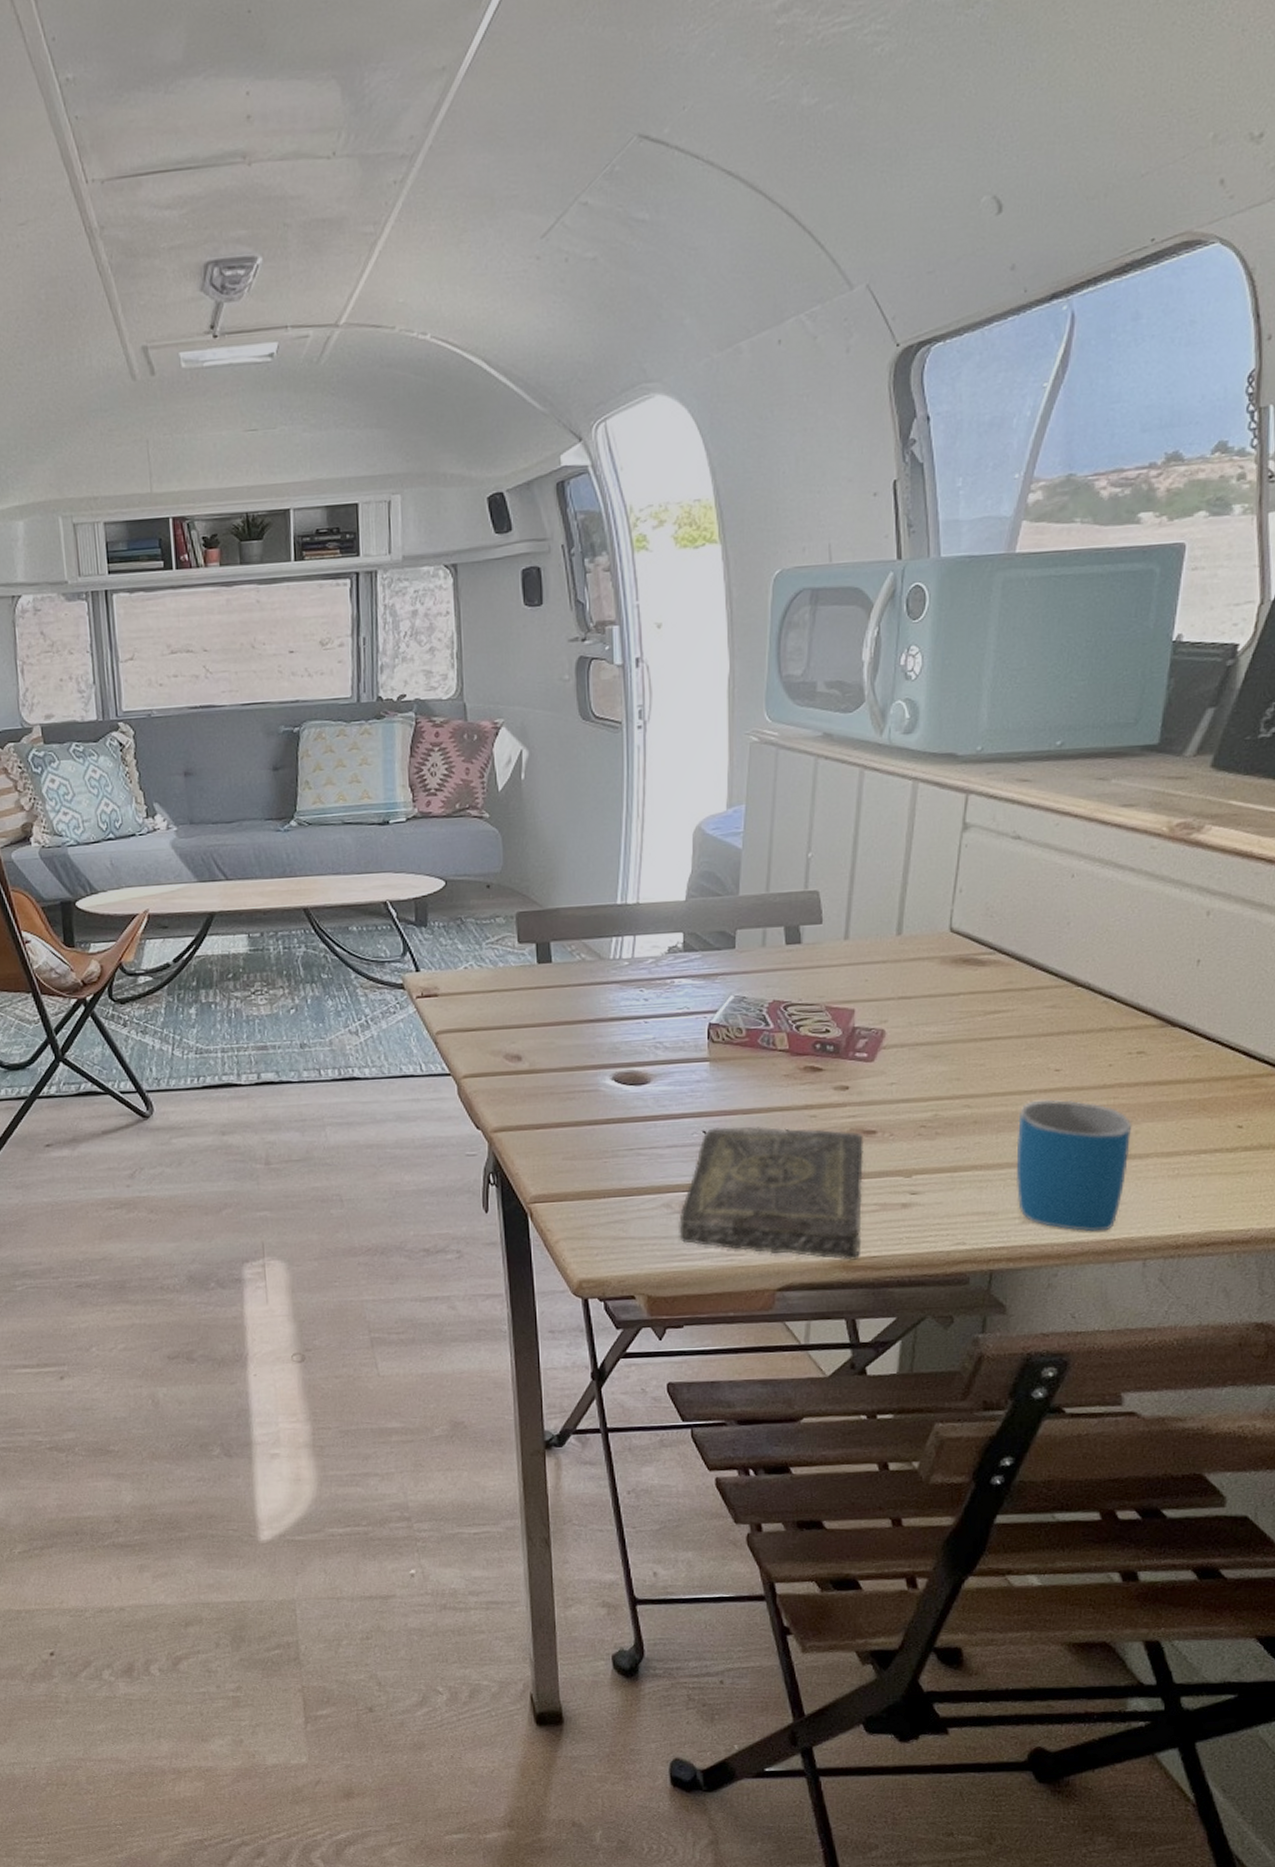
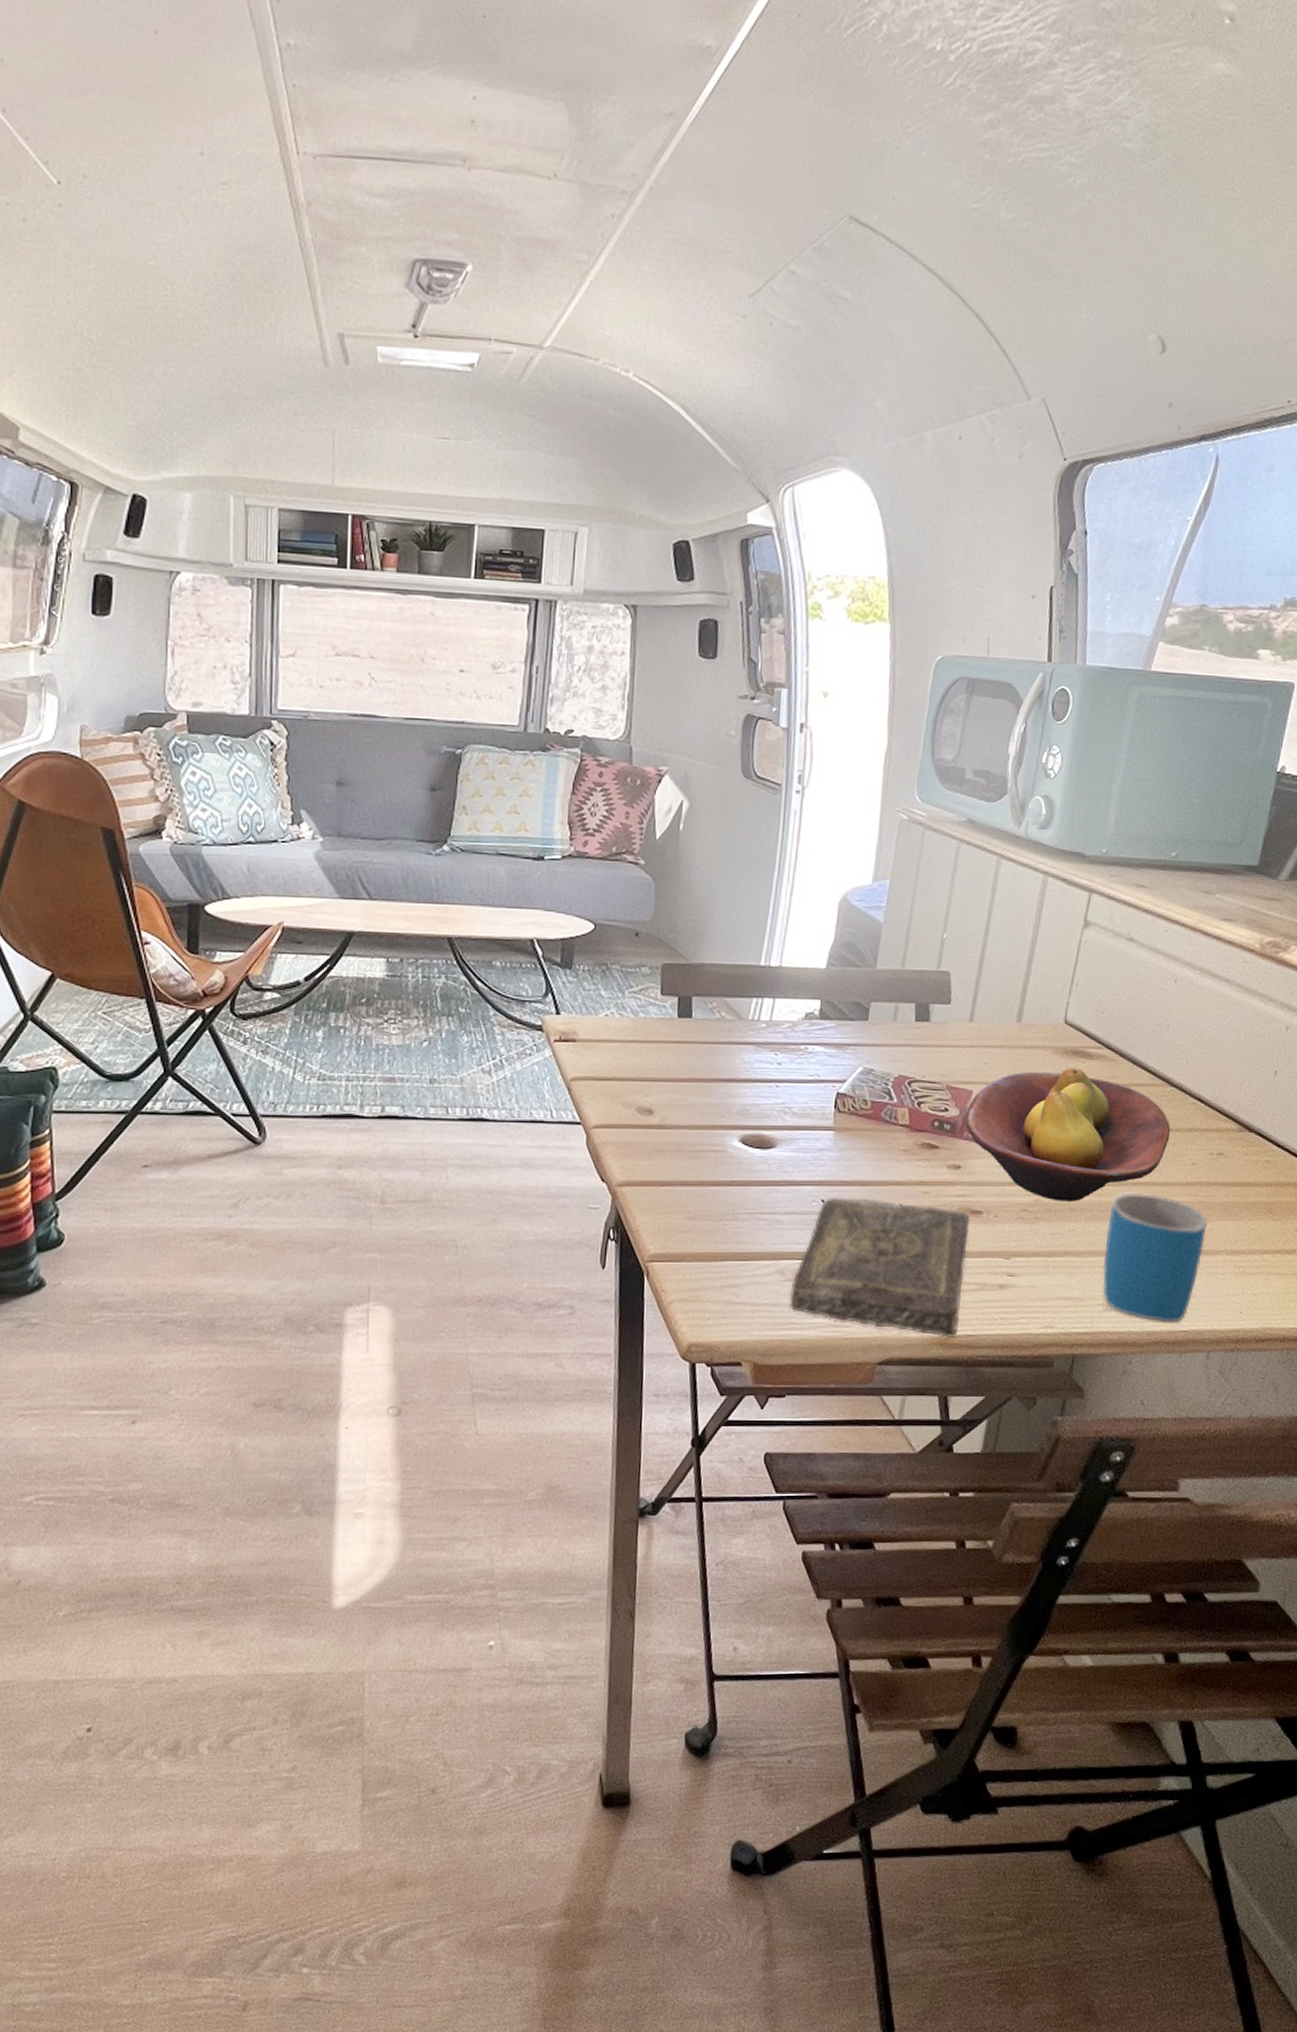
fruit bowl: none [850,976,1081,1115] -> present [965,1068,1171,1202]

